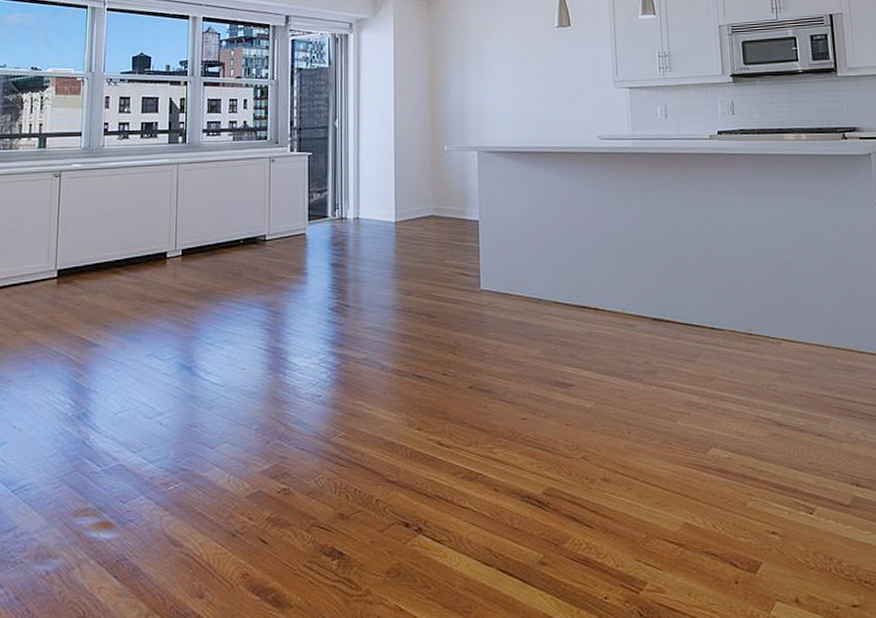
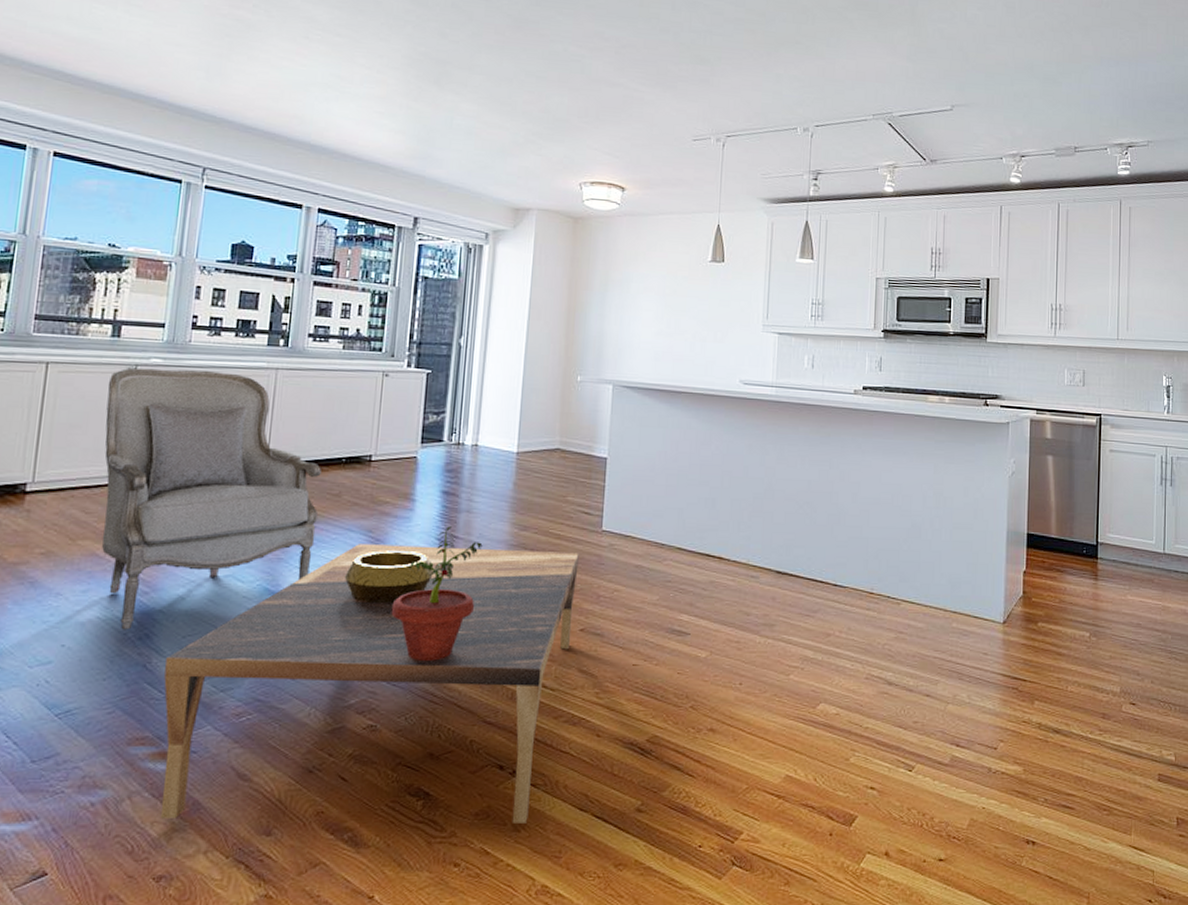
armchair: none [38,170,223,410] -> present [101,368,321,630]
coffee table: none [101,313,462,584] -> present [160,544,579,823]
decorative bowl: none [251,322,329,372] -> present [345,551,433,603]
potted plant: none [294,296,372,425] -> present [391,526,483,661]

